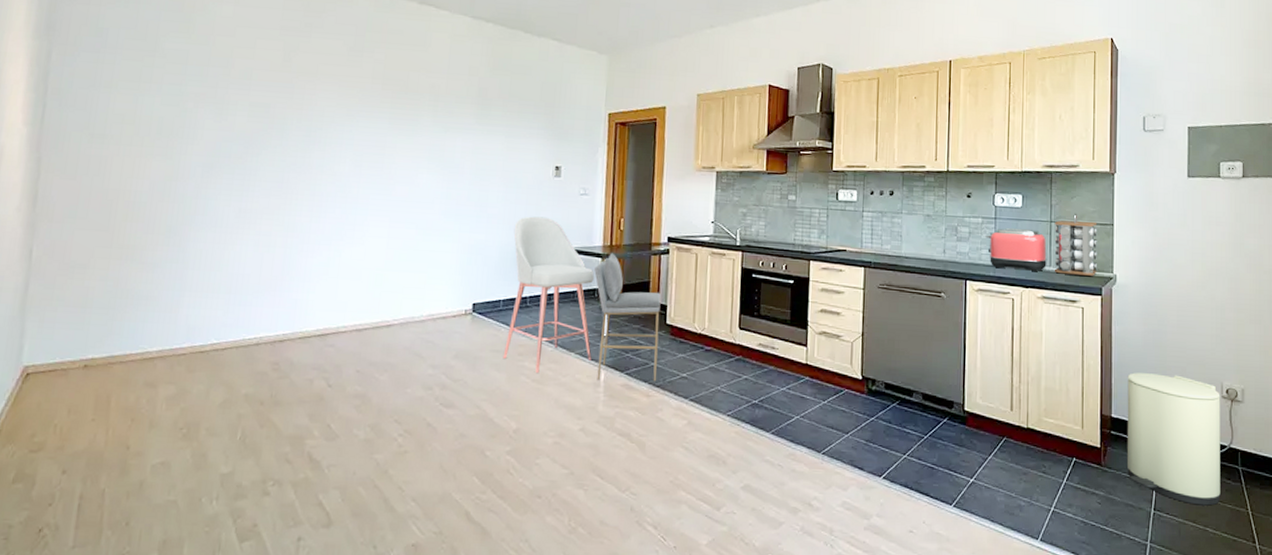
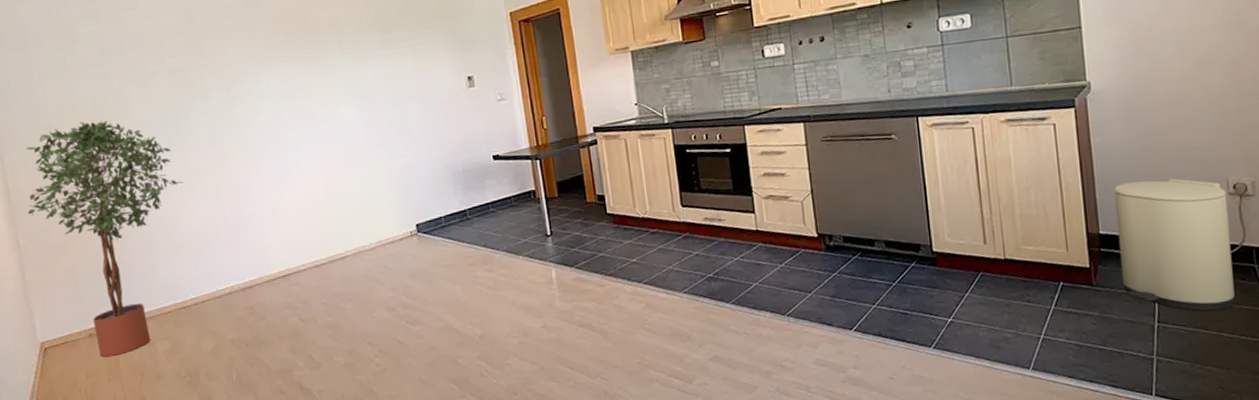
potted tree: none [51,138,236,394] -> present [26,120,183,358]
bar stool: present [502,216,594,374] -> none [439,129,540,281]
bar stool: present [594,253,662,382] -> none [526,153,608,278]
toaster: present [985,228,1048,272] -> none [933,48,1008,99]
spice rack: present [1054,213,1098,277] -> none [1011,22,1068,92]

